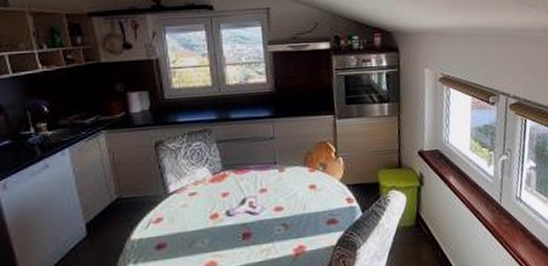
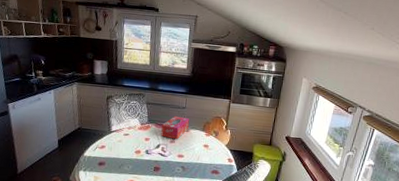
tissue box: none [244,151,283,187] -> present [161,116,189,140]

